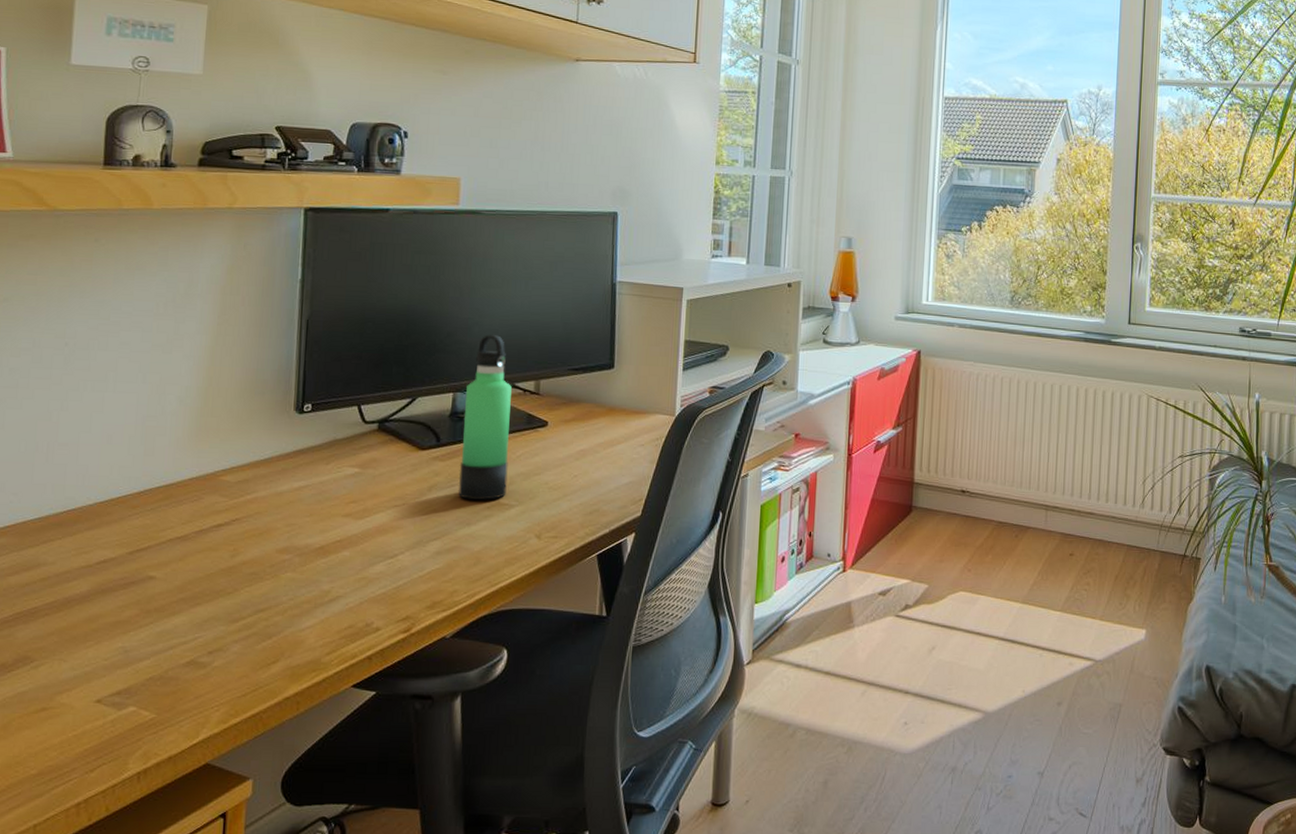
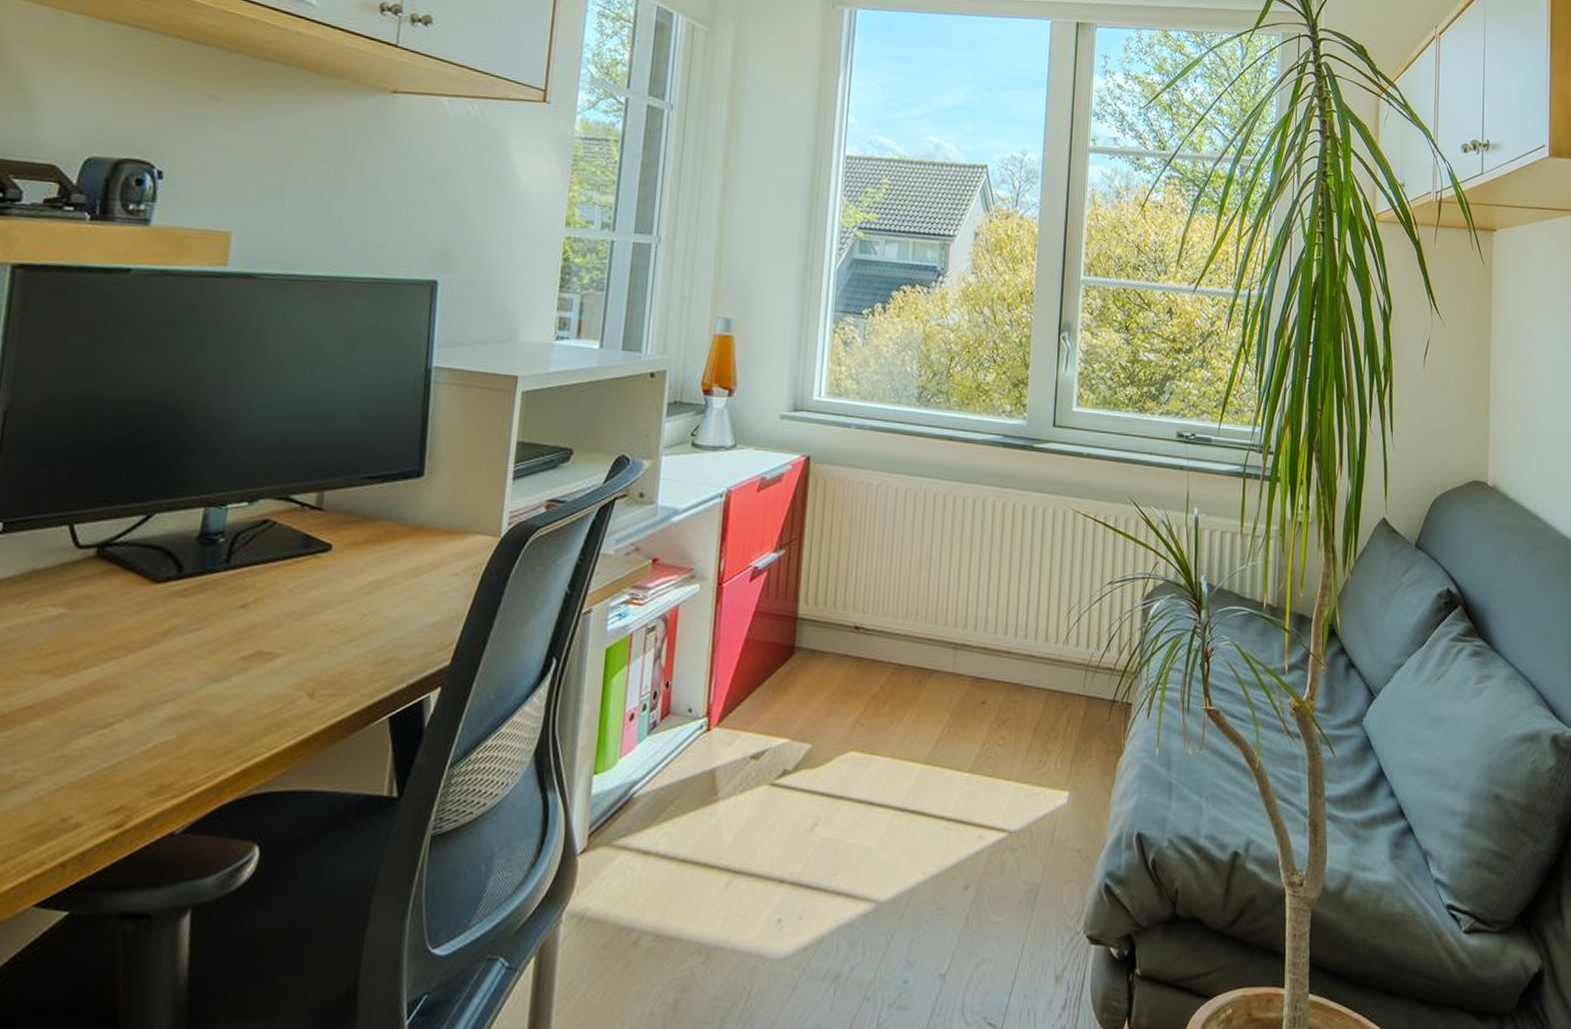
thermos bottle: present [458,334,512,501] -> none [203,431,286,649]

